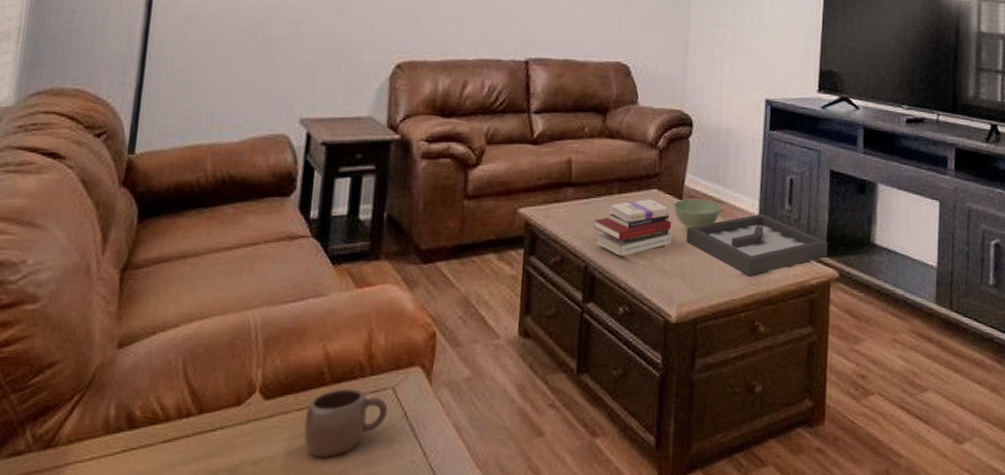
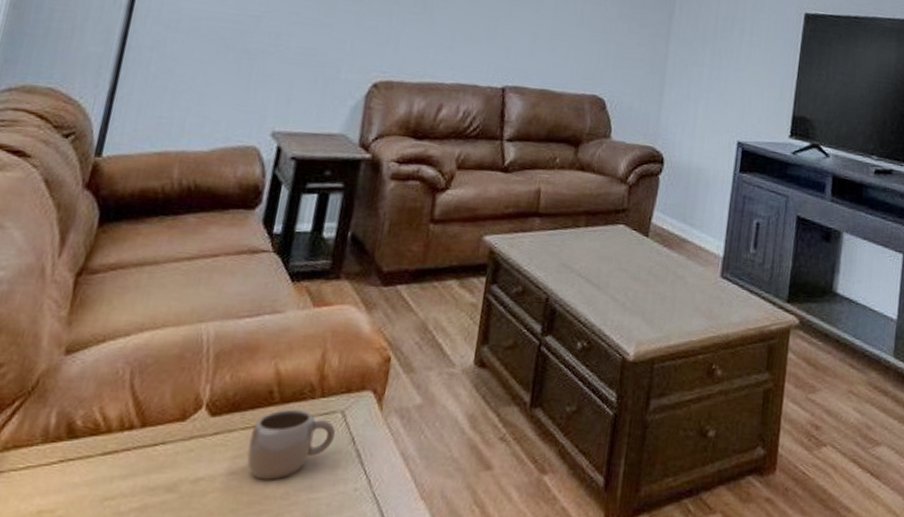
books: present [594,199,672,257] -> none [558,234,637,291]
bowl: present [673,199,722,229] -> none [638,236,688,266]
decorative tray: present [686,214,828,276] -> none [649,256,790,318]

